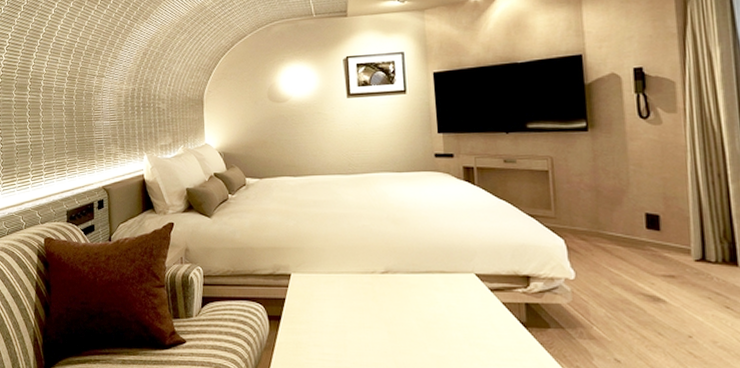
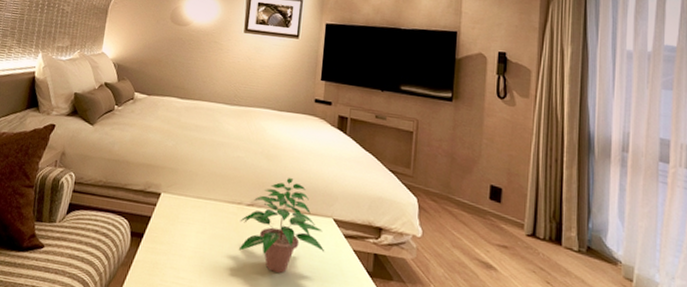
potted plant: none [376,239,470,336] -> present [238,178,324,273]

